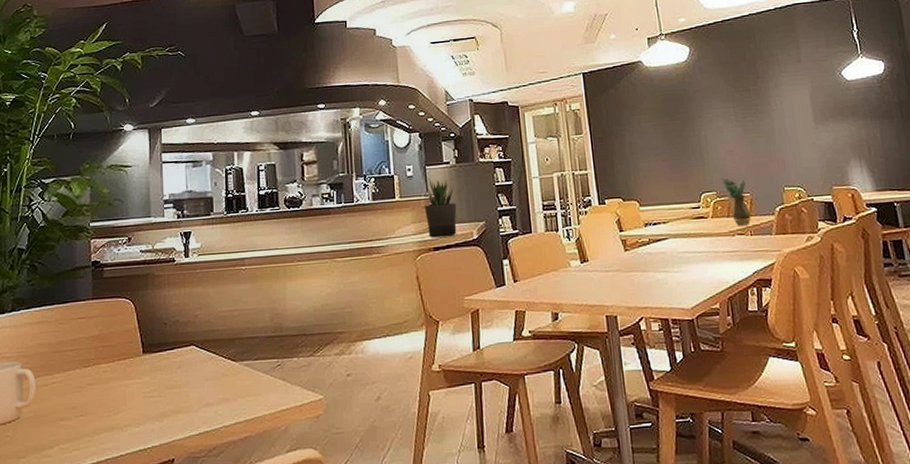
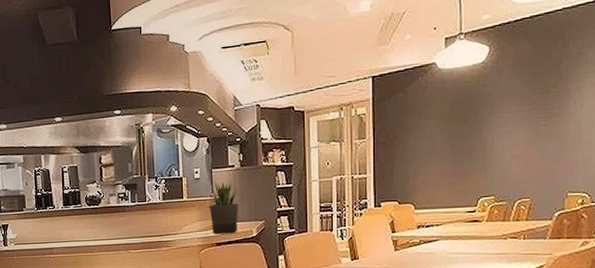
vase: present [722,178,751,226] -> none [502,183,527,230]

